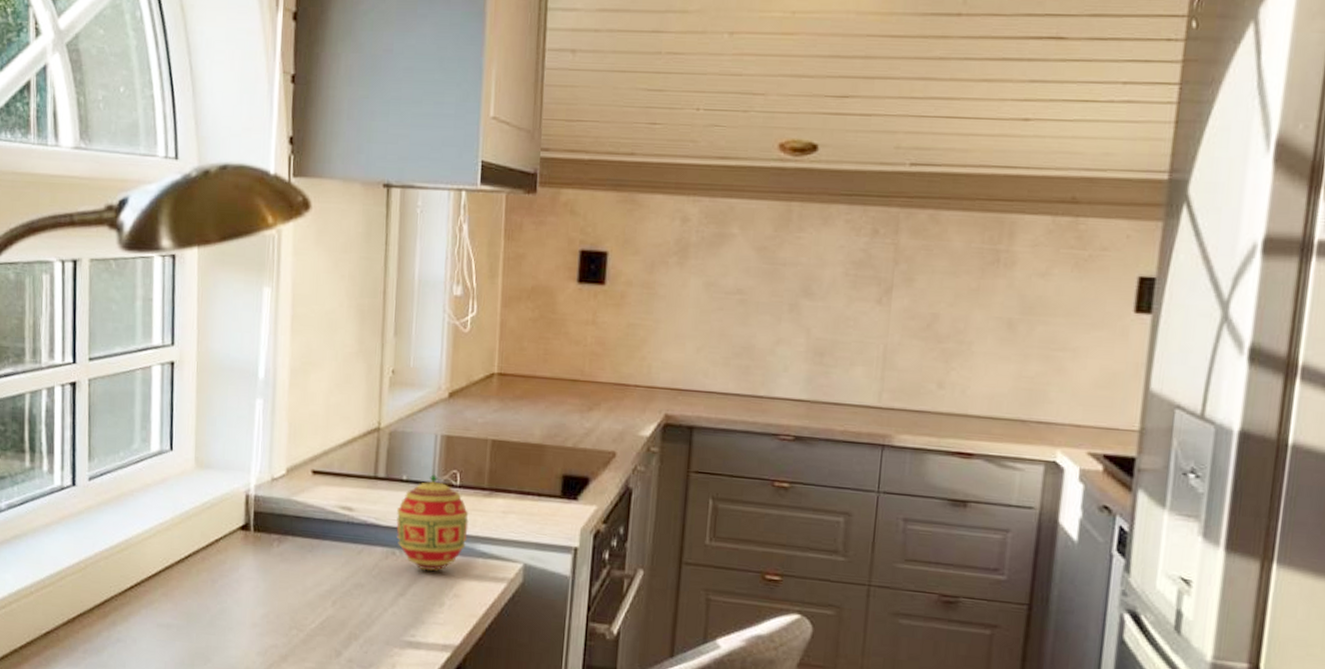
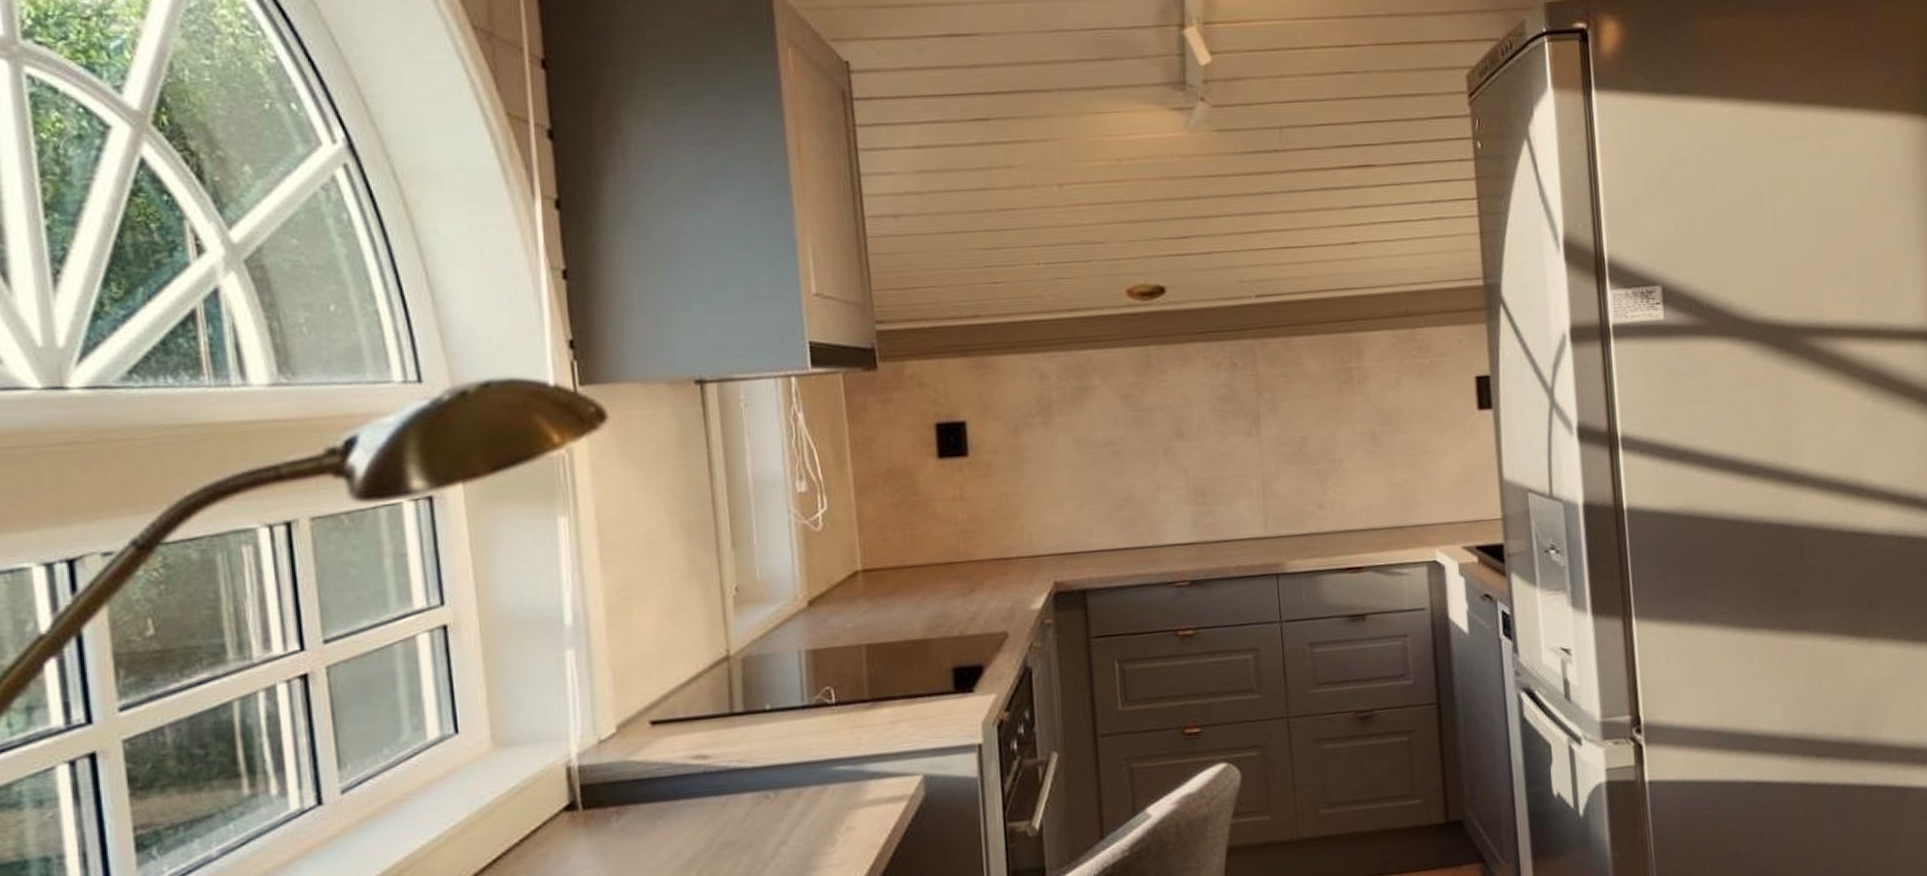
decorative egg: present [396,474,469,571] -> none [764,696,854,809]

